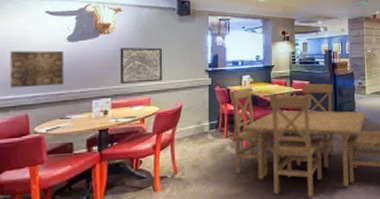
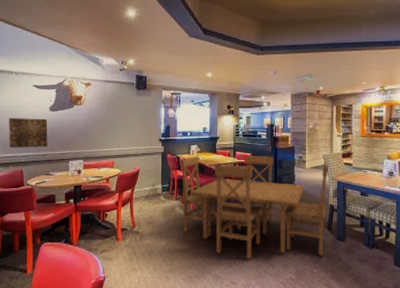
wall art: present [119,47,163,83] -> none [89,117,124,148]

